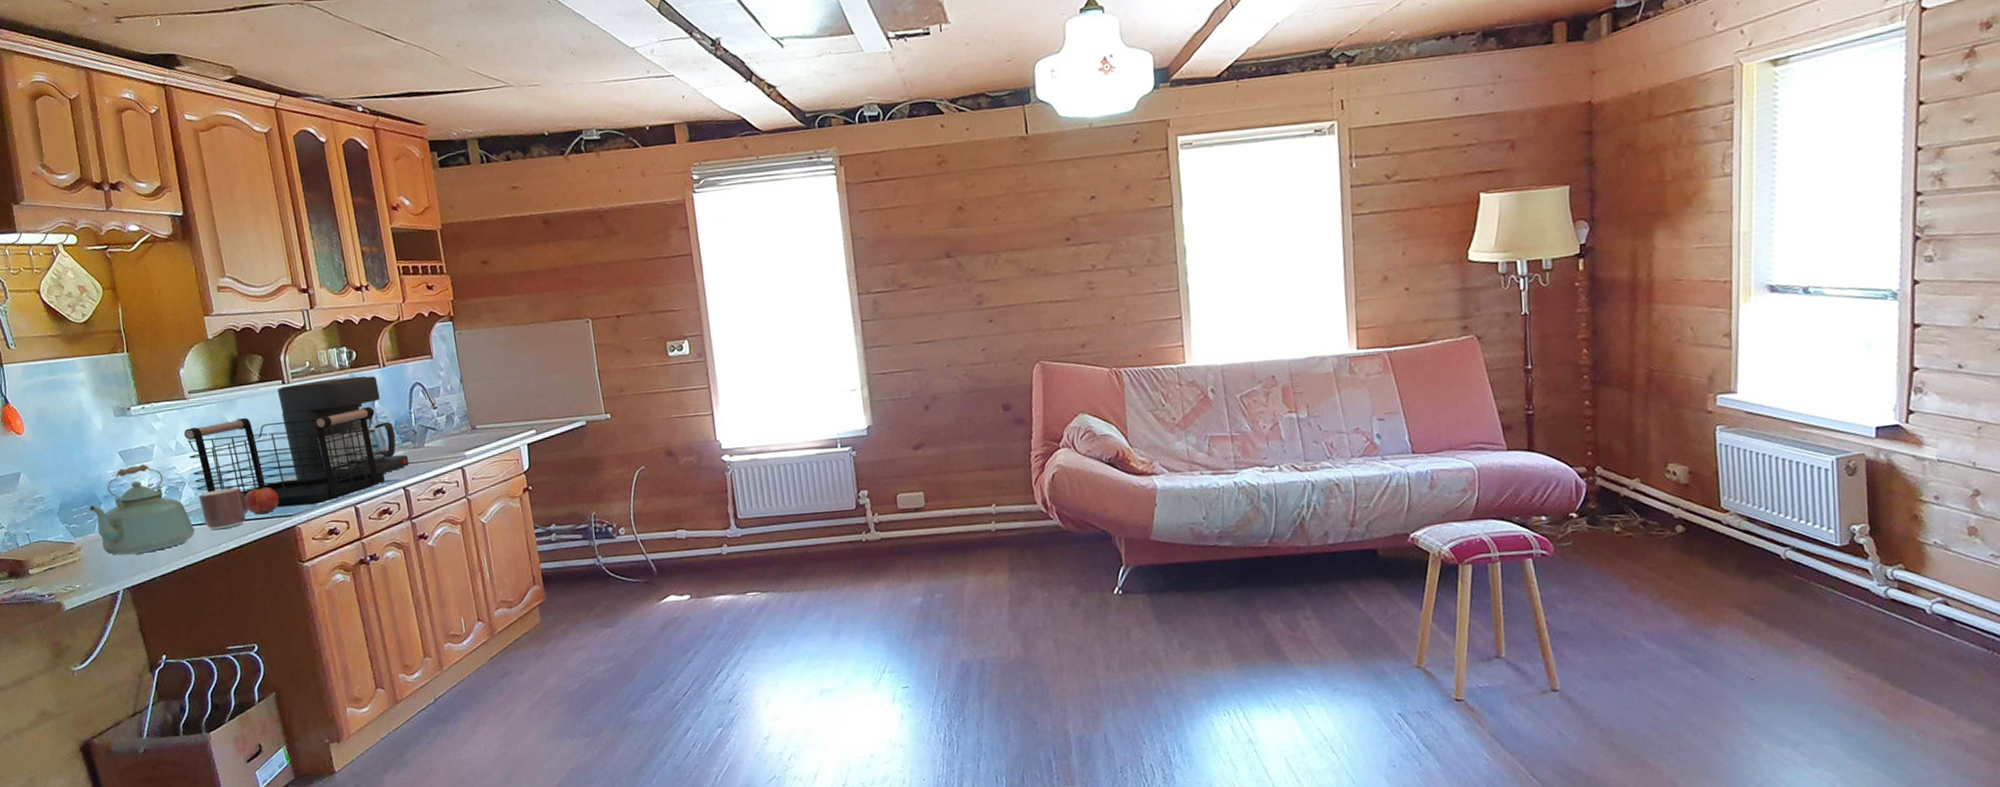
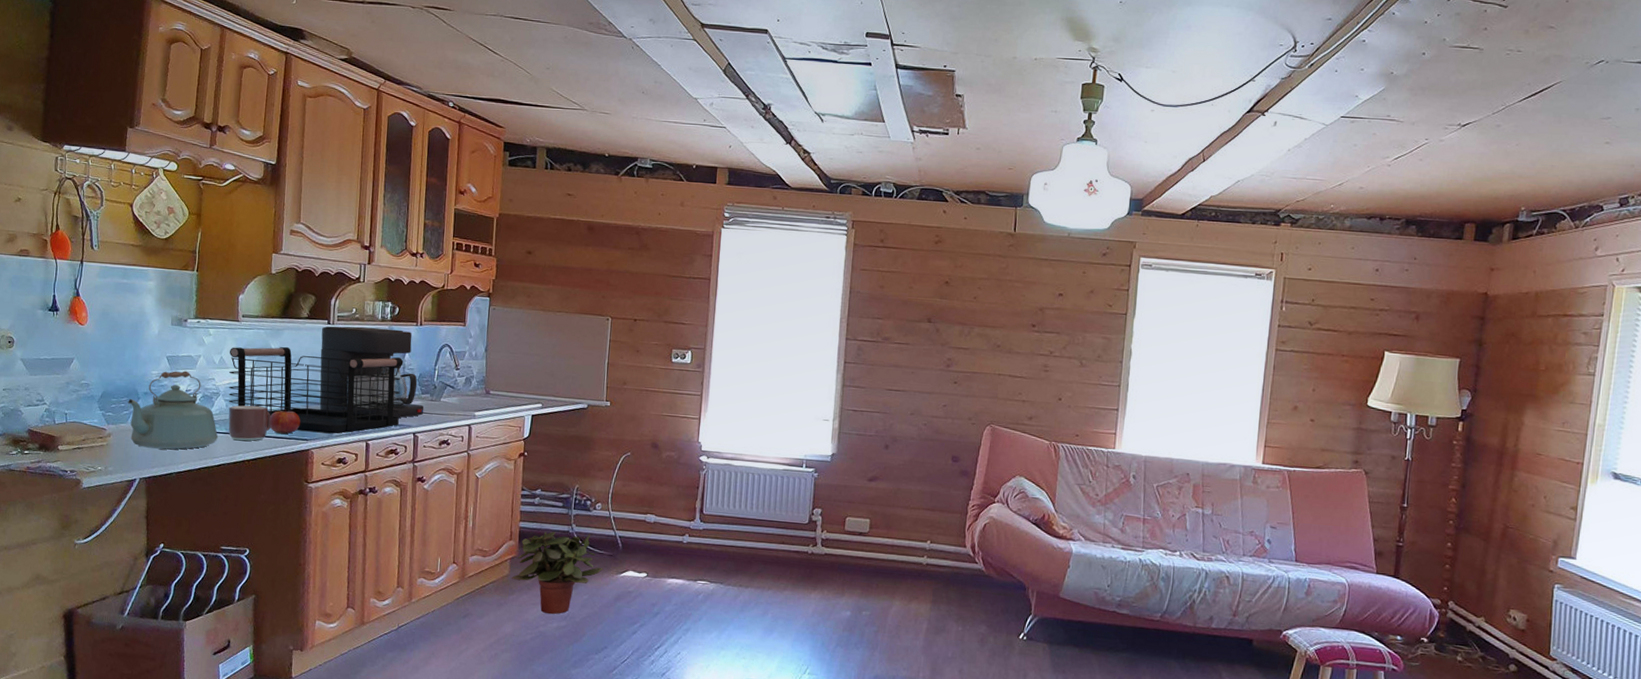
potted plant: none [544,563,642,657] -> present [511,531,603,614]

